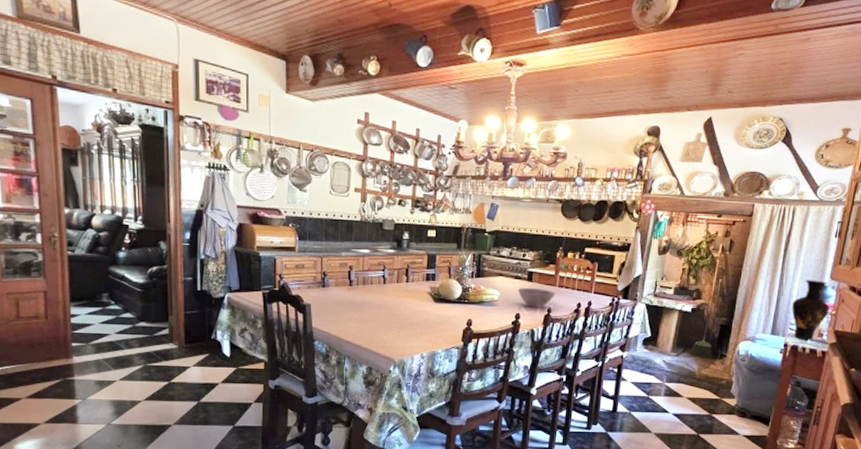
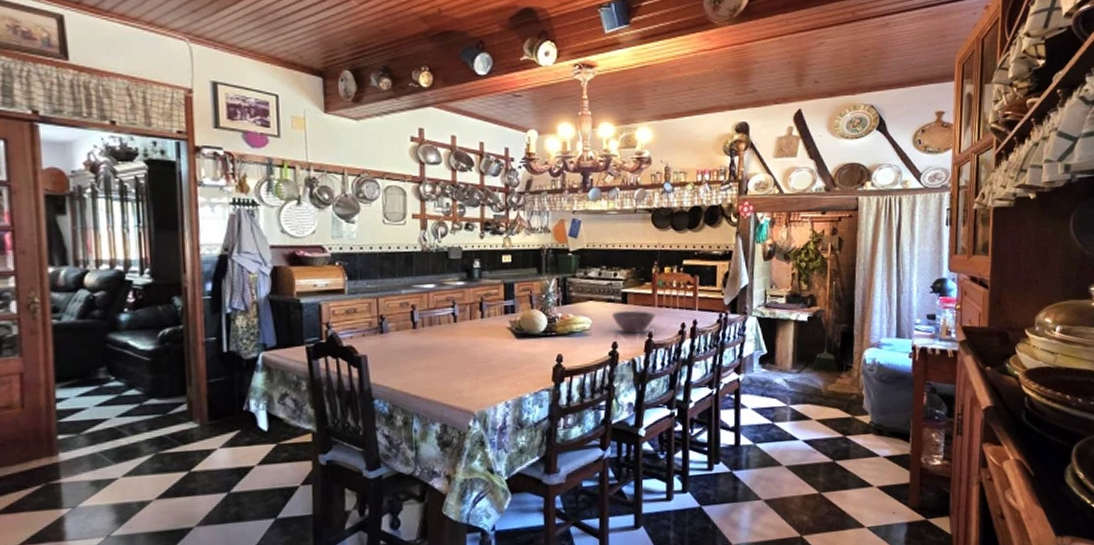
vase: present [792,280,830,341] -> none [914,273,953,341]

